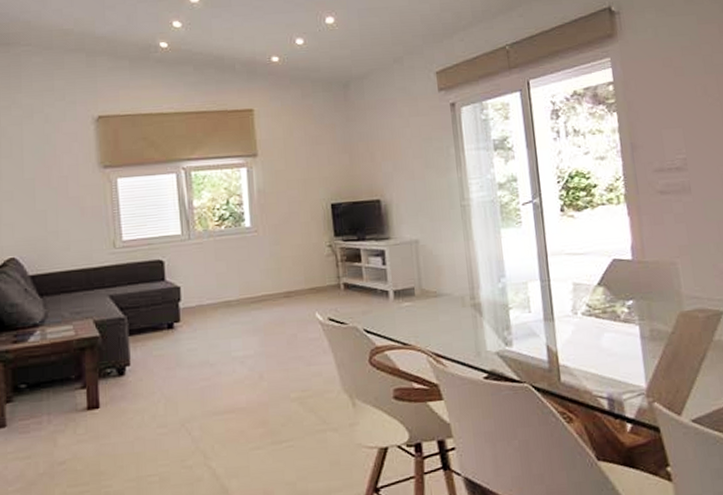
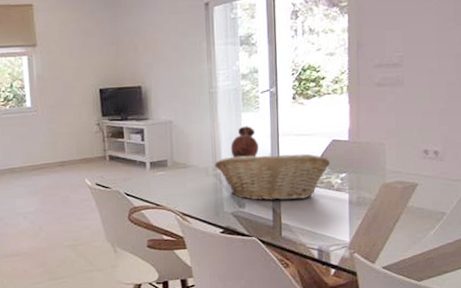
fruit basket: none [472,276,613,337] -> present [214,153,331,201]
vase: none [490,244,524,283] -> present [230,126,258,158]

